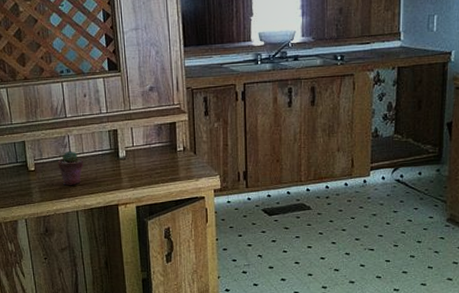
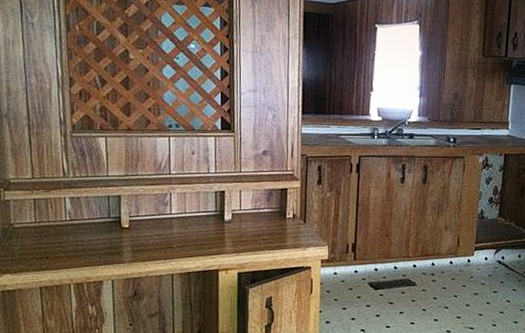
potted succulent: present [57,150,84,185] -> none [155,209,185,246]

